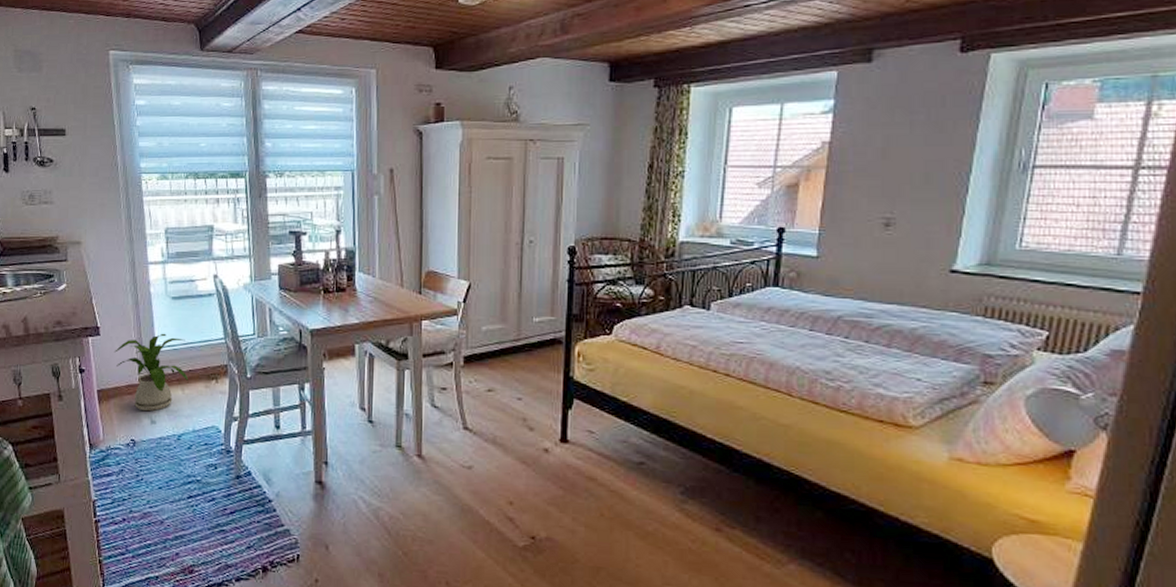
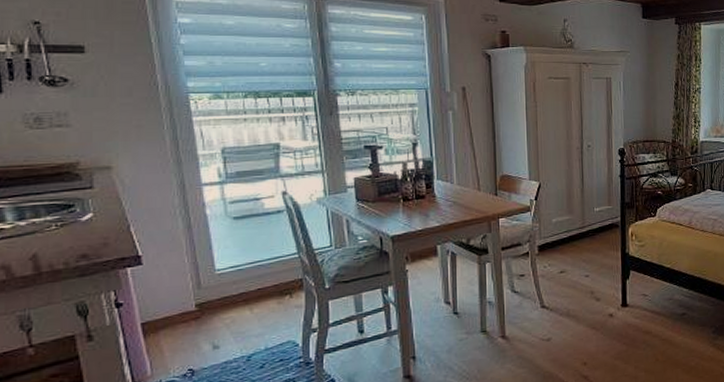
house plant: present [113,333,189,412] -> none [161,254,258,338]

